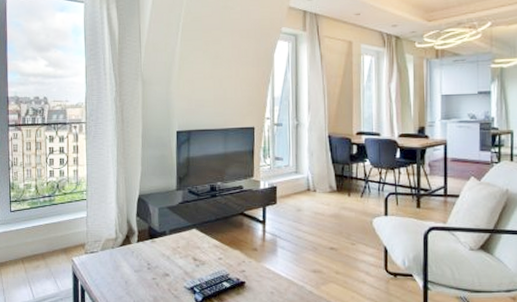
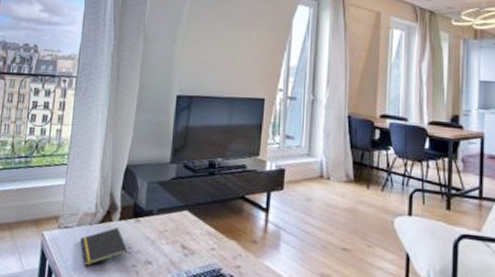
notepad: none [105,248,148,283] -> present [80,227,128,266]

